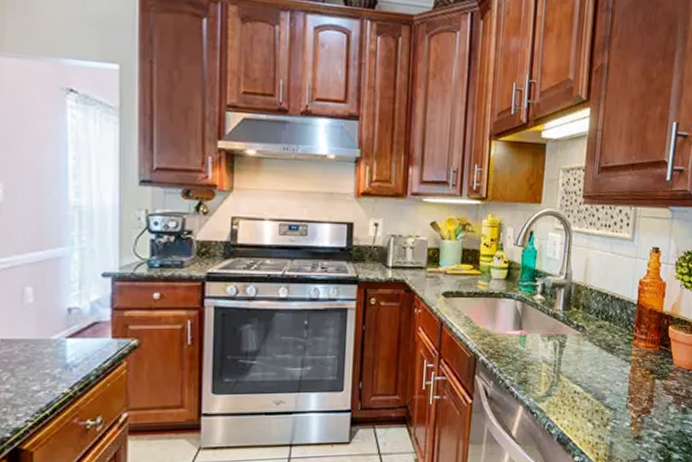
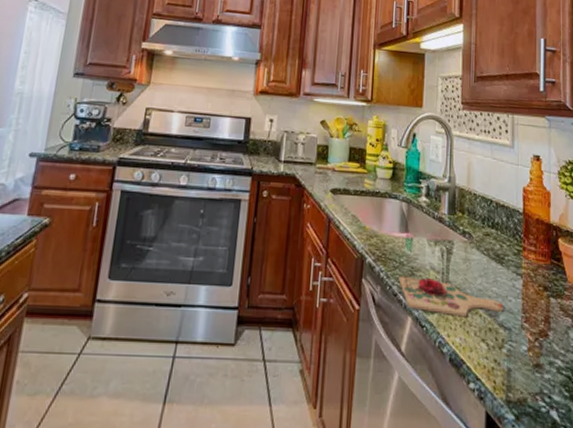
cutting board: none [511,367,611,403] -> present [398,273,504,317]

